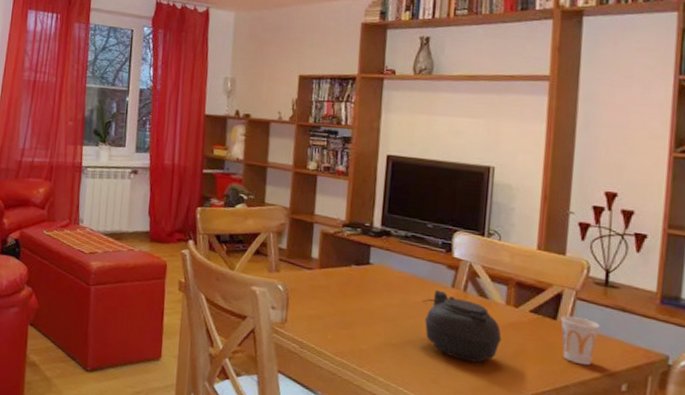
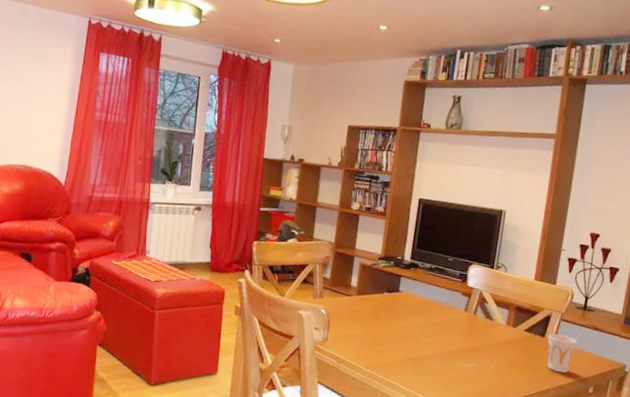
teapot: present [422,289,502,363] -> none [440,313,501,373]

